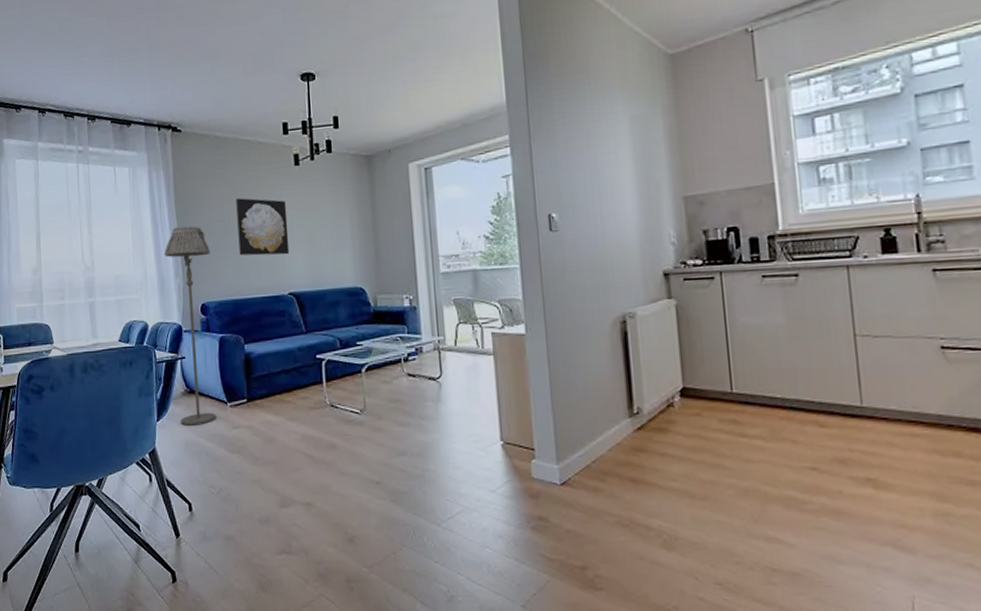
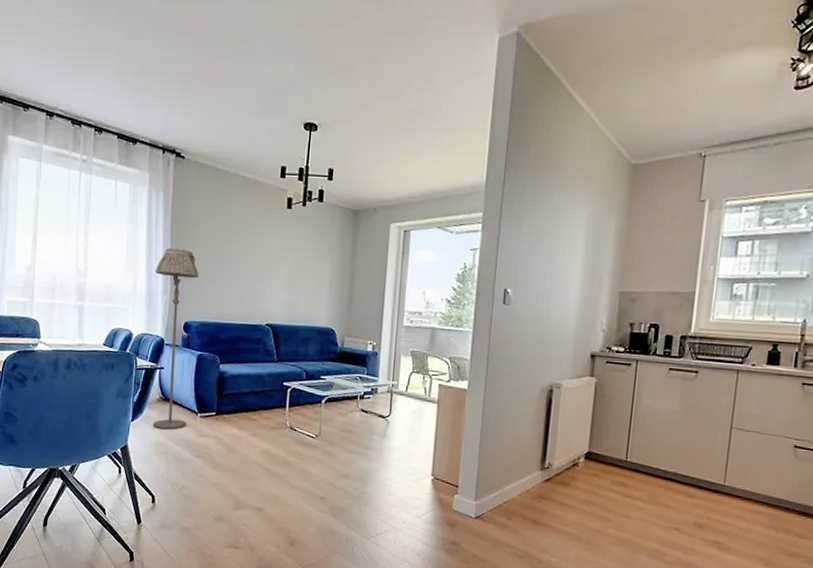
wall art: present [236,198,290,256] -> none [225,230,275,289]

